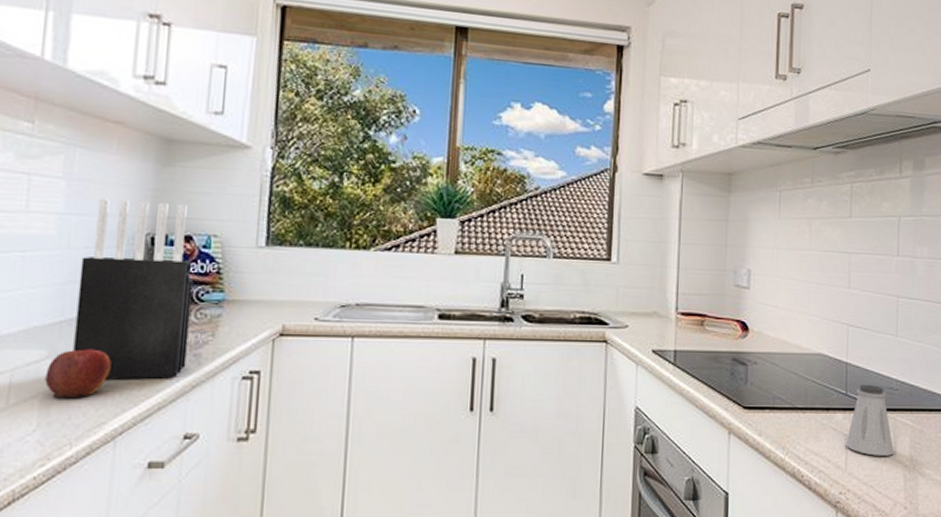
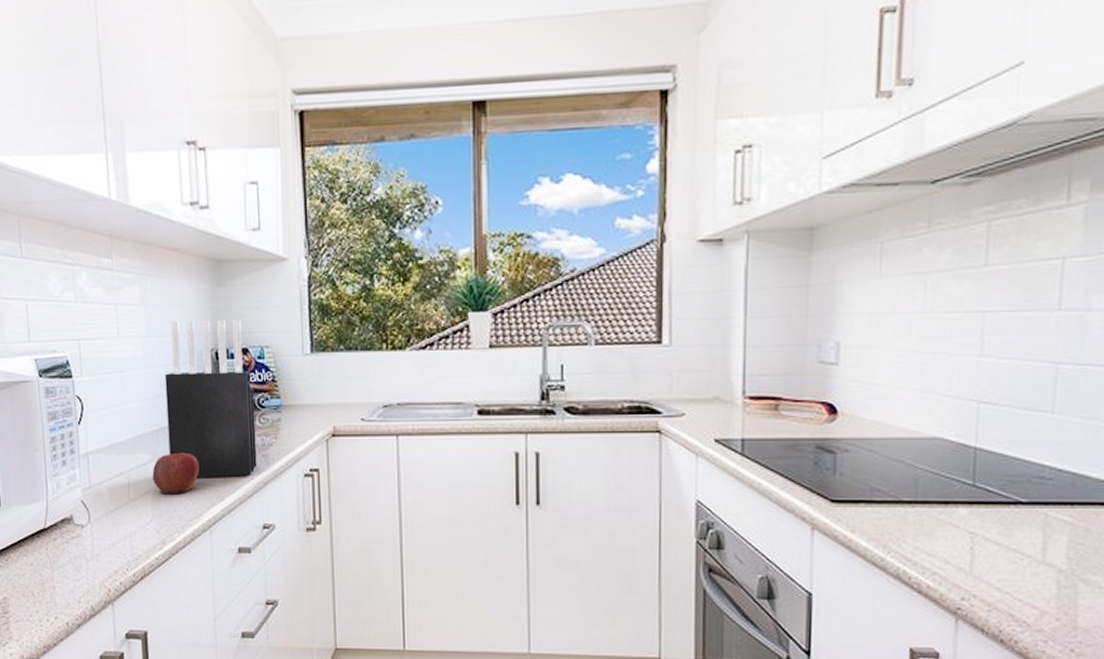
saltshaker: present [846,384,894,456] -> none [971,472,1043,558]

